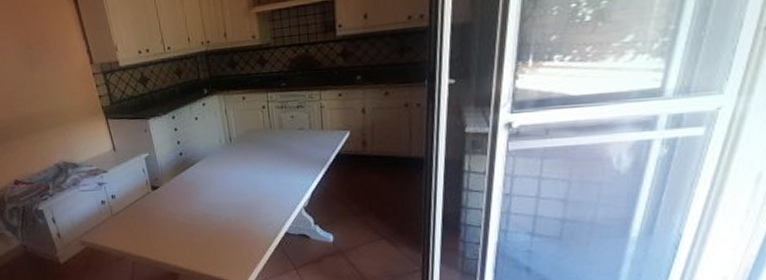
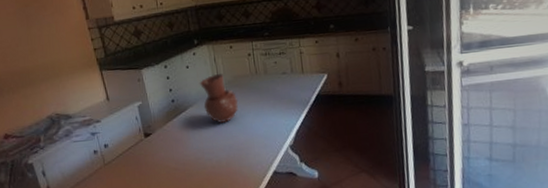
vase: none [208,127,251,179] -> present [199,74,239,123]

